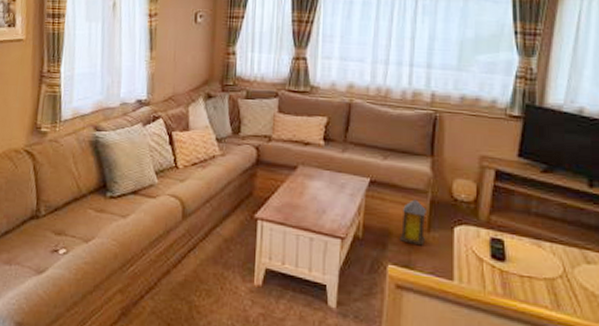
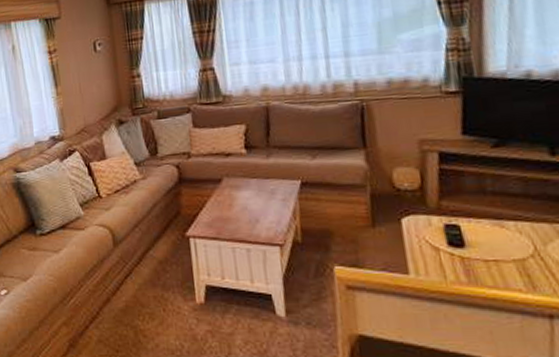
lantern: present [400,199,426,246] -> none [341,195,371,243]

